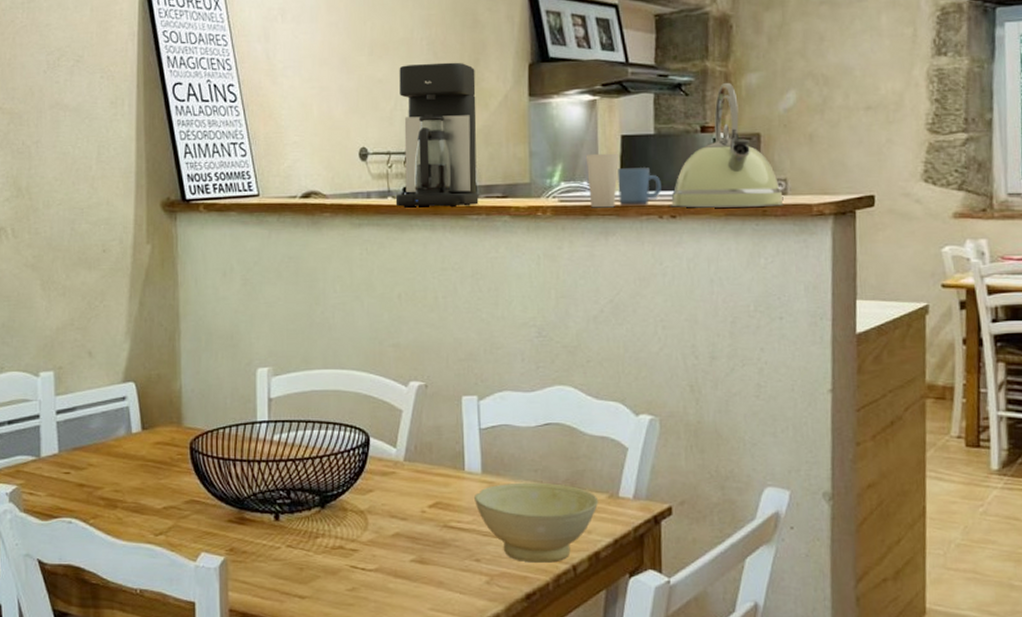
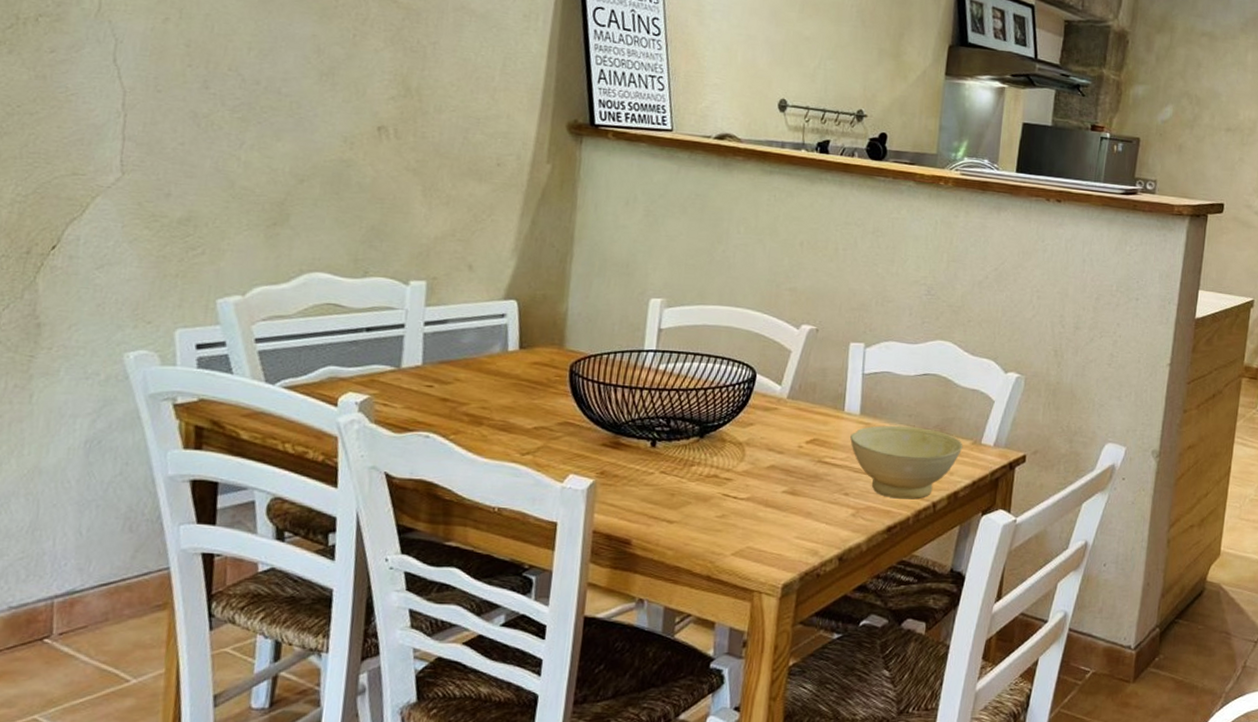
coffee maker: present [395,62,479,208] -> none [808,27,899,168]
cup: present [585,153,619,208] -> none [988,135,1018,186]
mug: present [617,166,661,207] -> none [1013,152,1052,189]
kettle: present [670,82,785,209] -> none [1057,89,1152,204]

